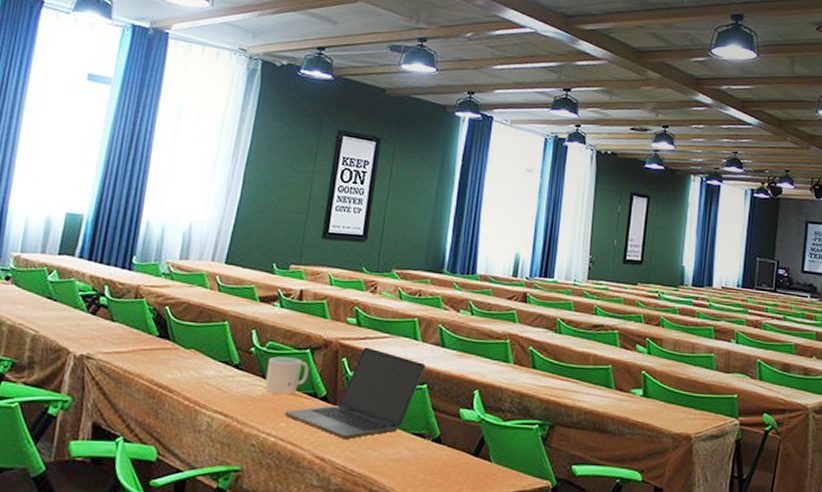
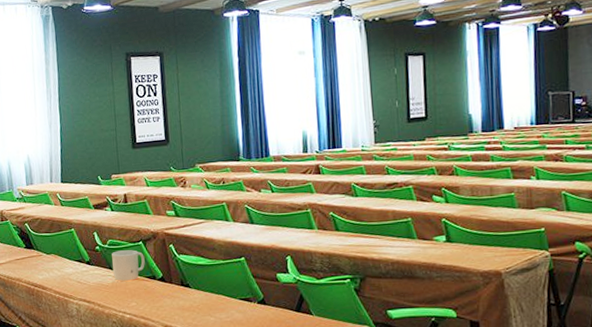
laptop: present [285,347,426,439] -> none [133,233,240,309]

